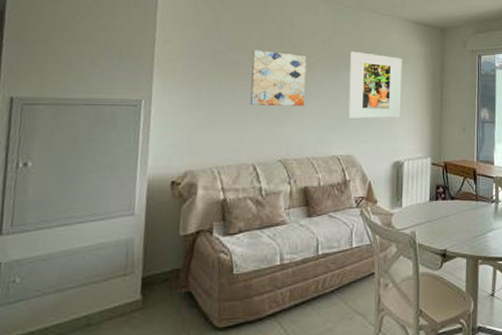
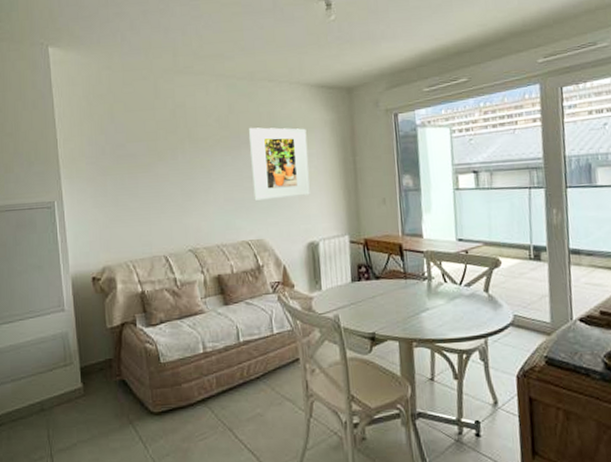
wall art: present [249,50,307,106] -> none [149,138,207,196]

